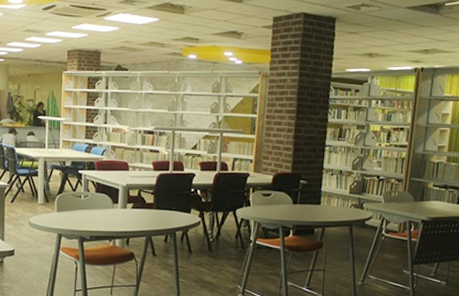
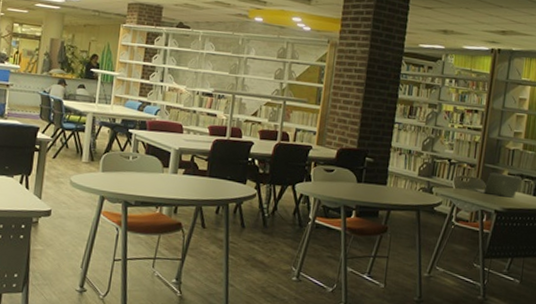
laptop: none [402,185,446,208] -> present [474,172,522,198]

